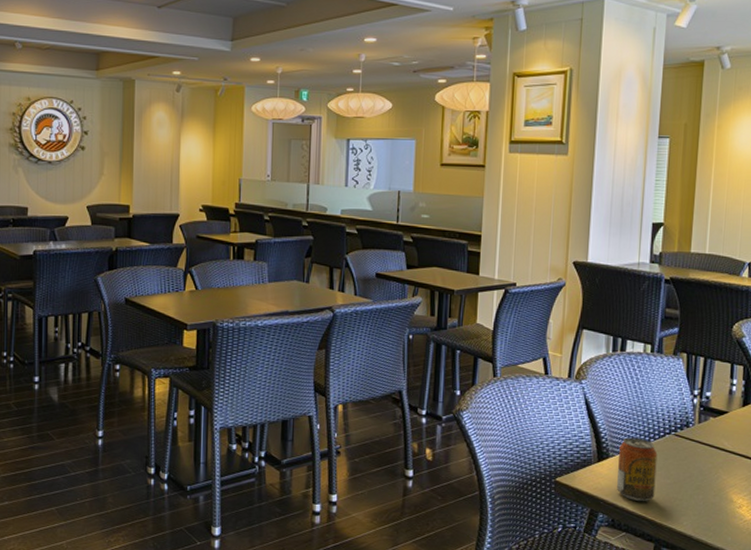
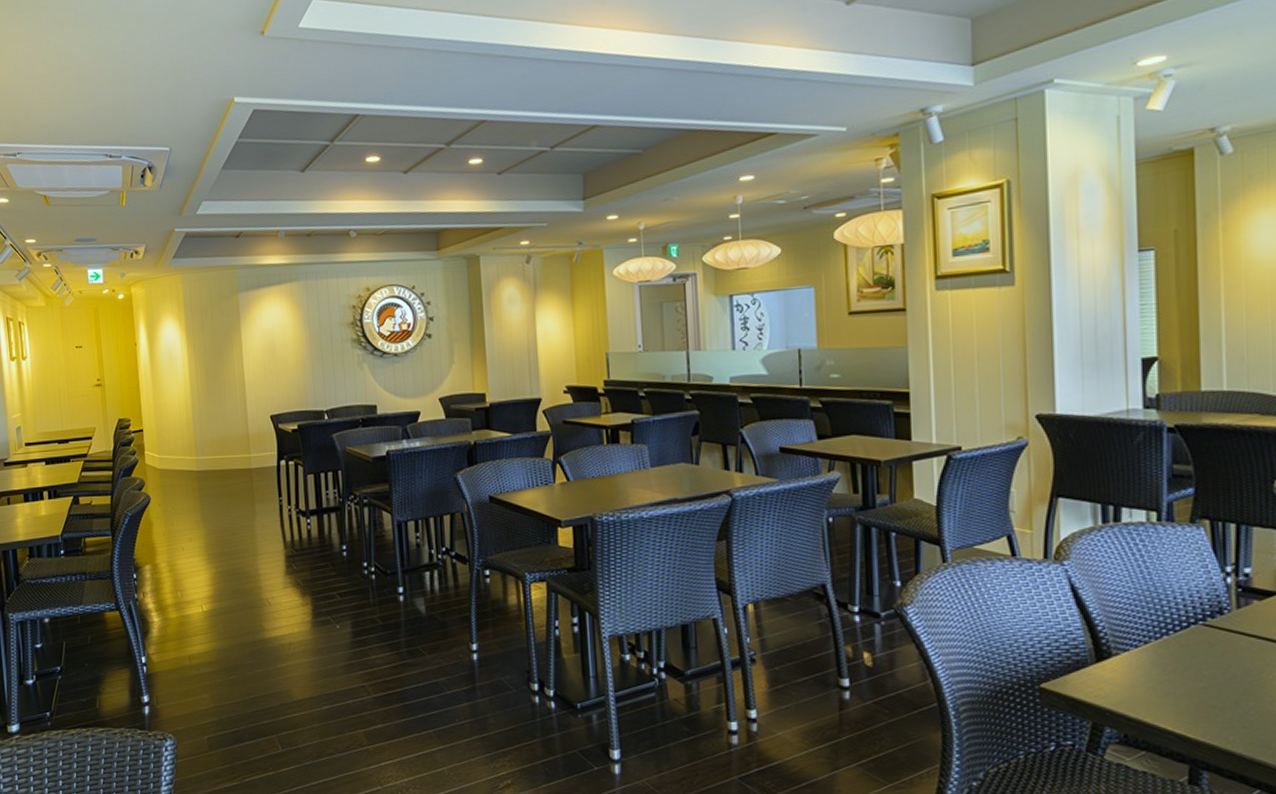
beverage can: present [617,437,658,502] -> none [1125,630,1183,712]

